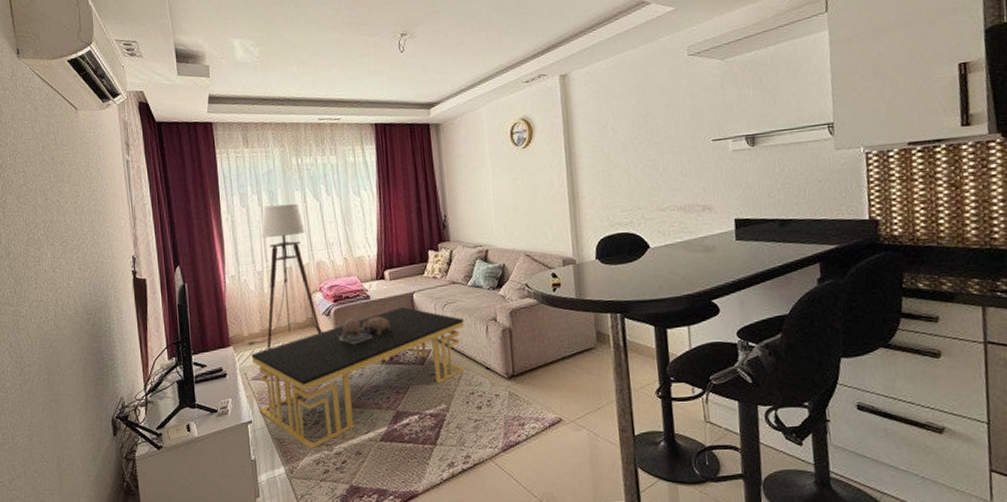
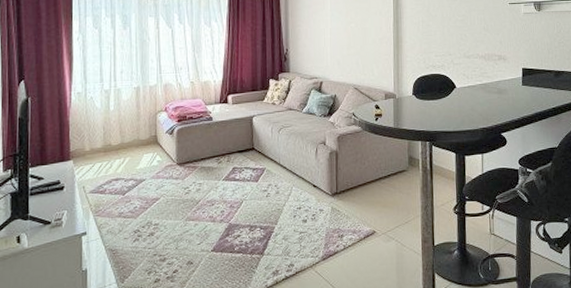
floor lamp: present [246,203,321,349] -> none [87,28,163,164]
coffee table: present [251,307,466,450] -> none [91,129,297,260]

